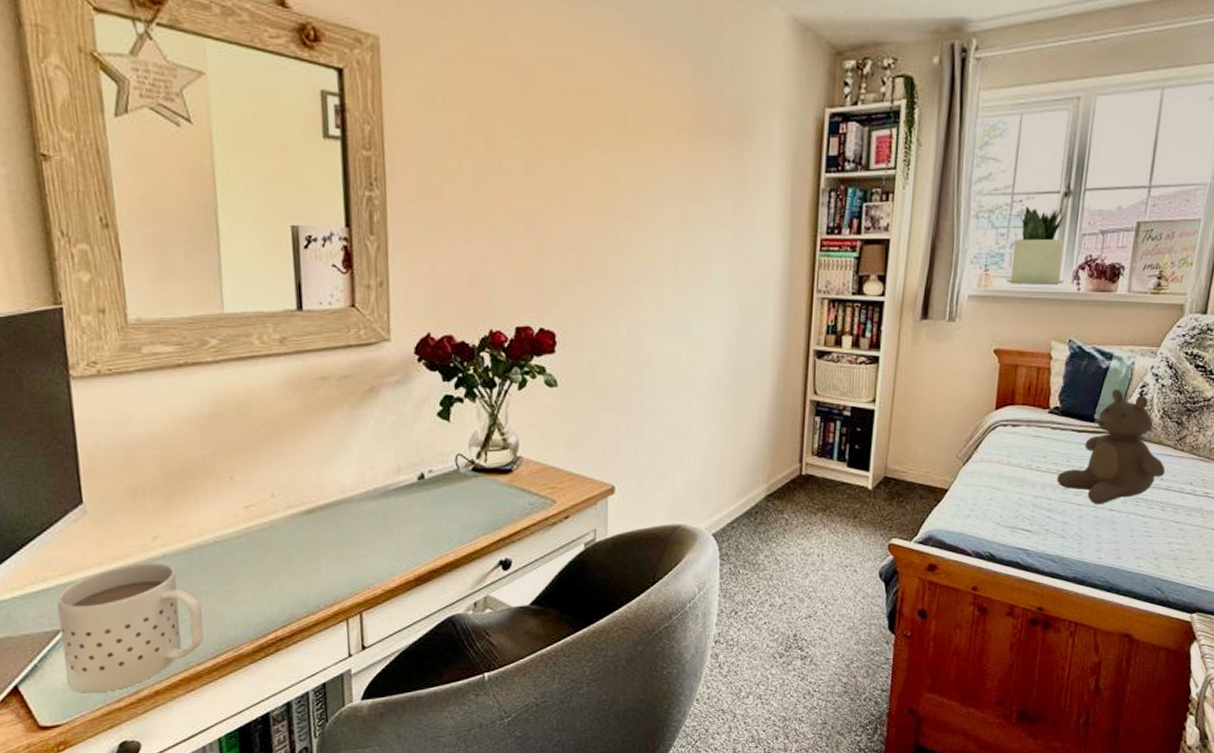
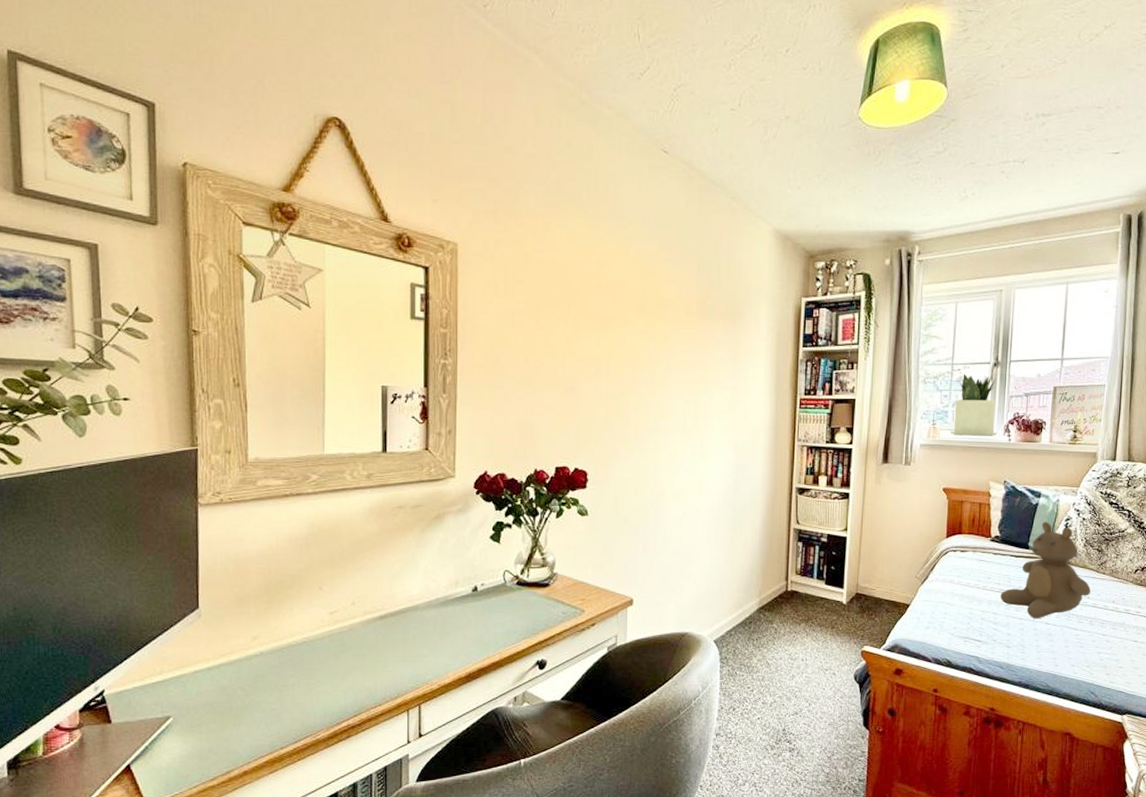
mug: present [56,563,204,694] -> none [169,659,288,773]

